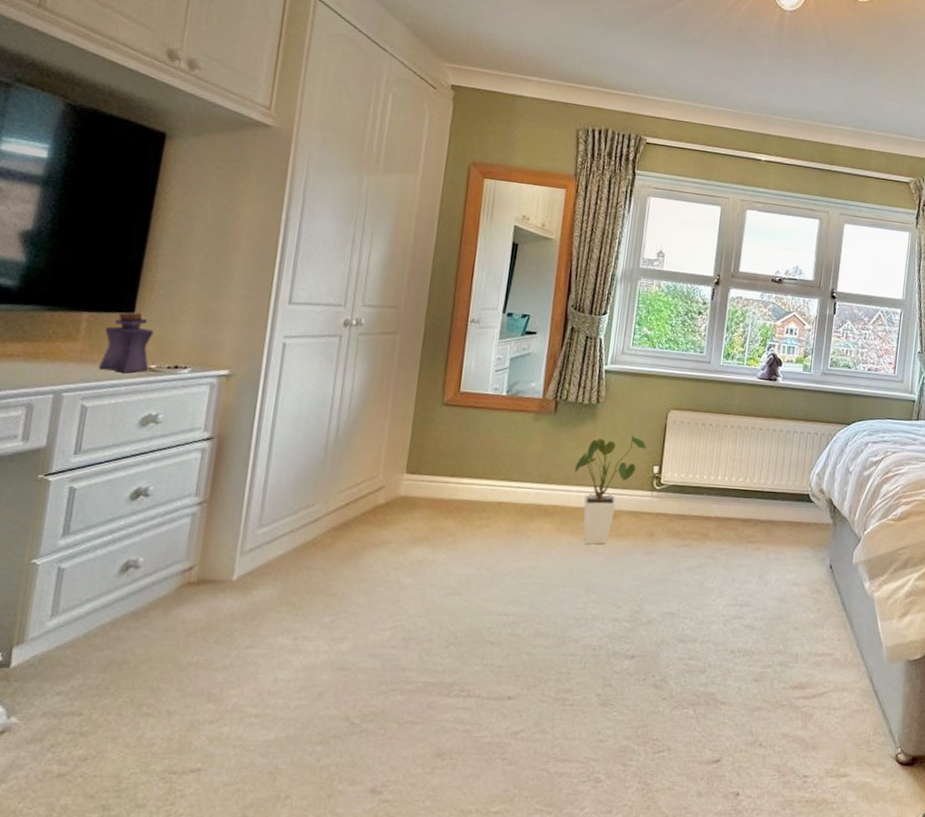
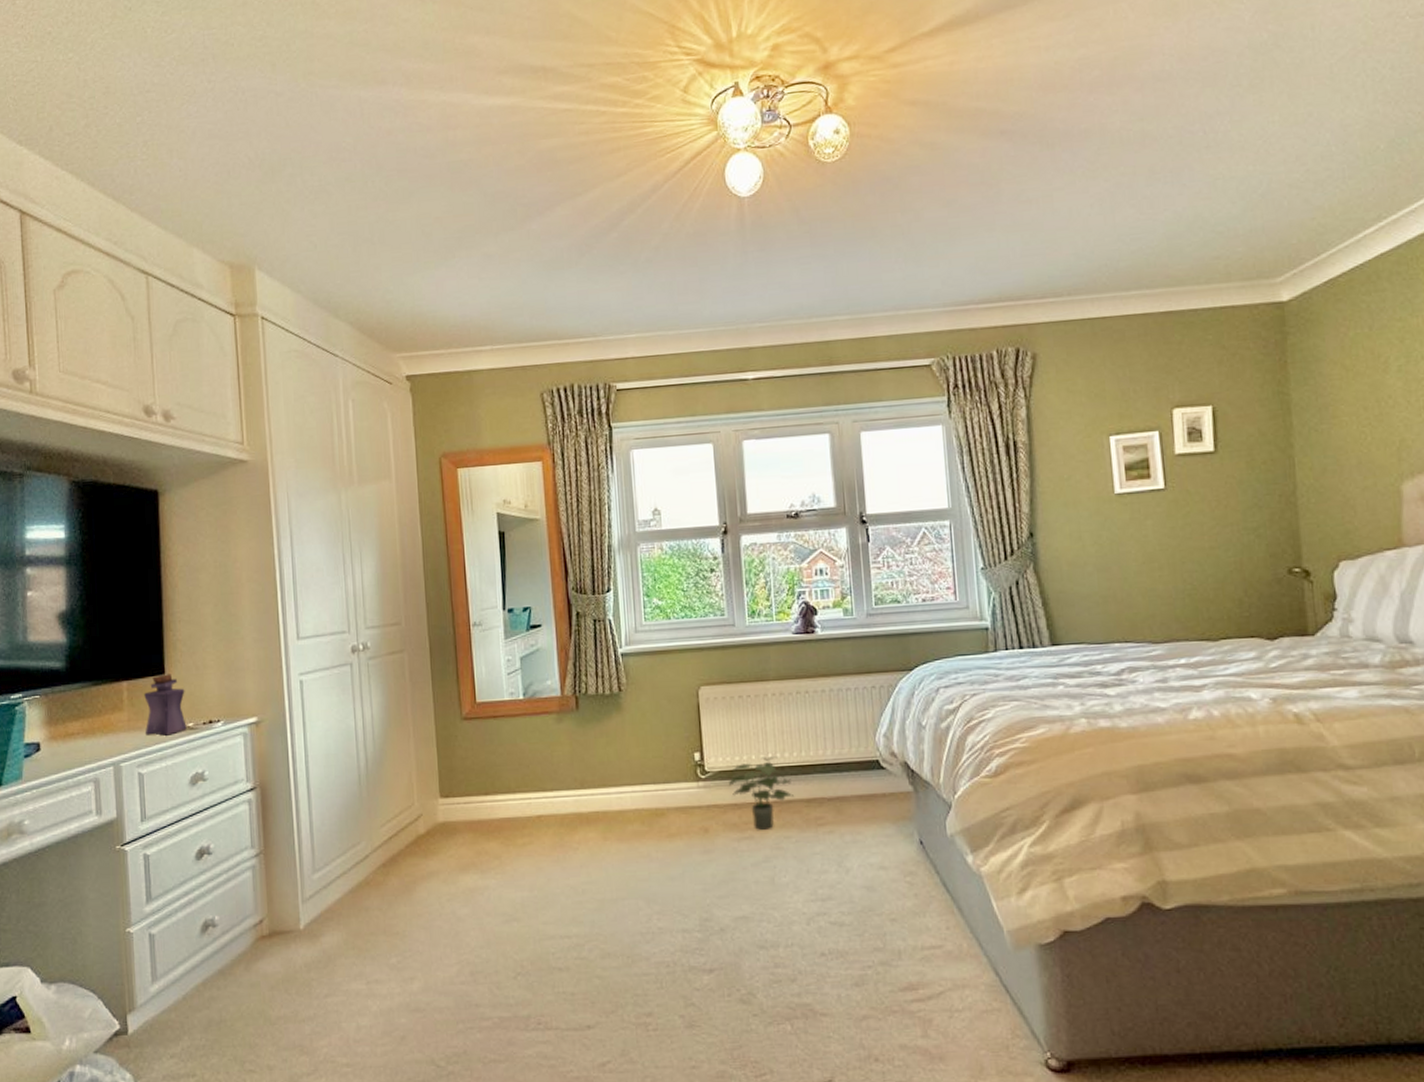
house plant: present [574,434,647,545] -> none [609,720,683,850]
potted plant: none [679,478,734,540] -> present [729,756,795,830]

